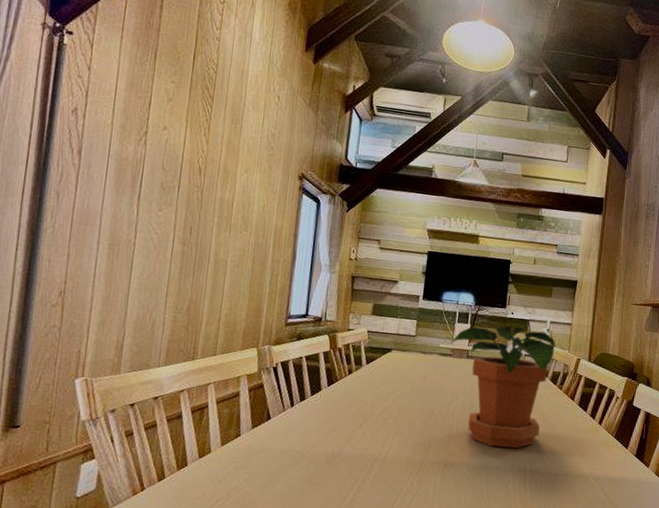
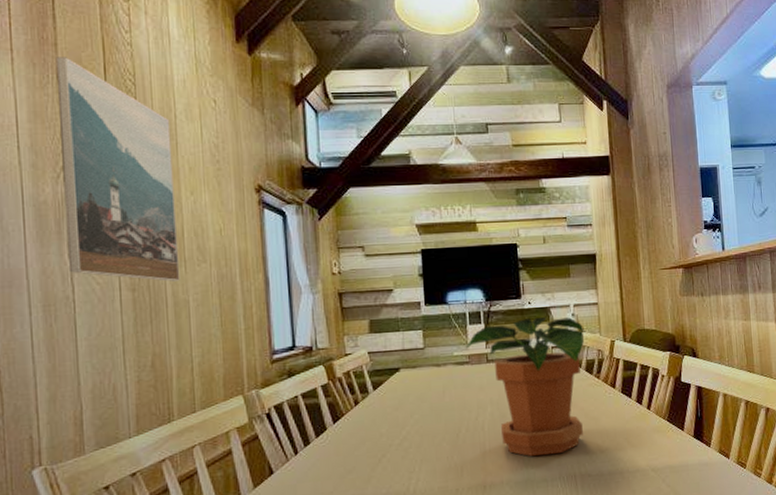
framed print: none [134,40,239,243] -> present [55,57,181,282]

